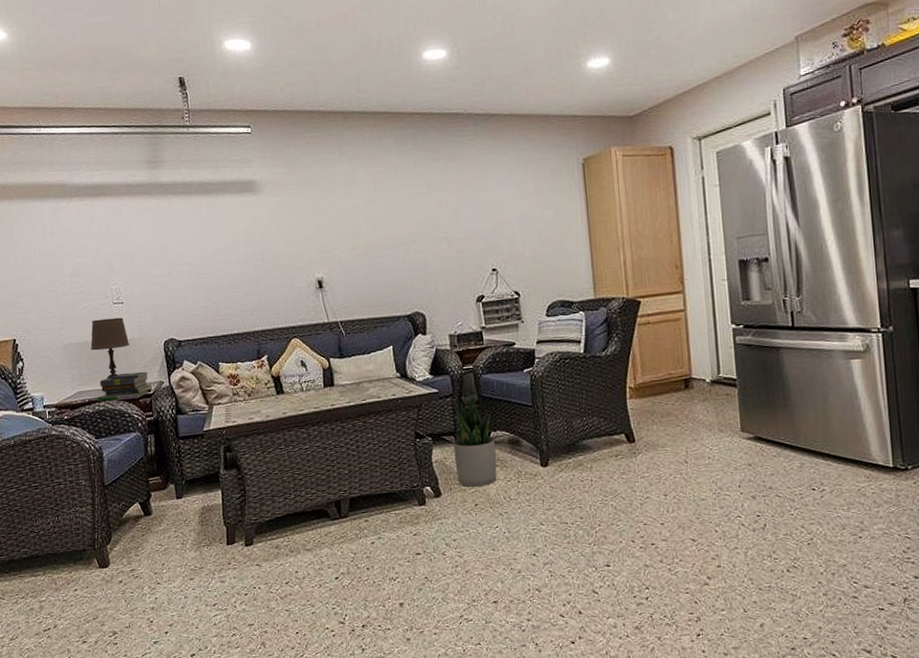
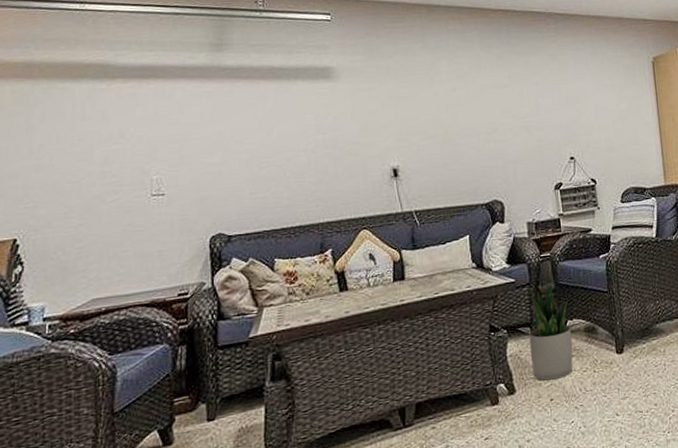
table lamp: present [90,317,129,393] -> none [117,211,167,299]
books: present [97,371,152,402] -> none [118,271,190,311]

